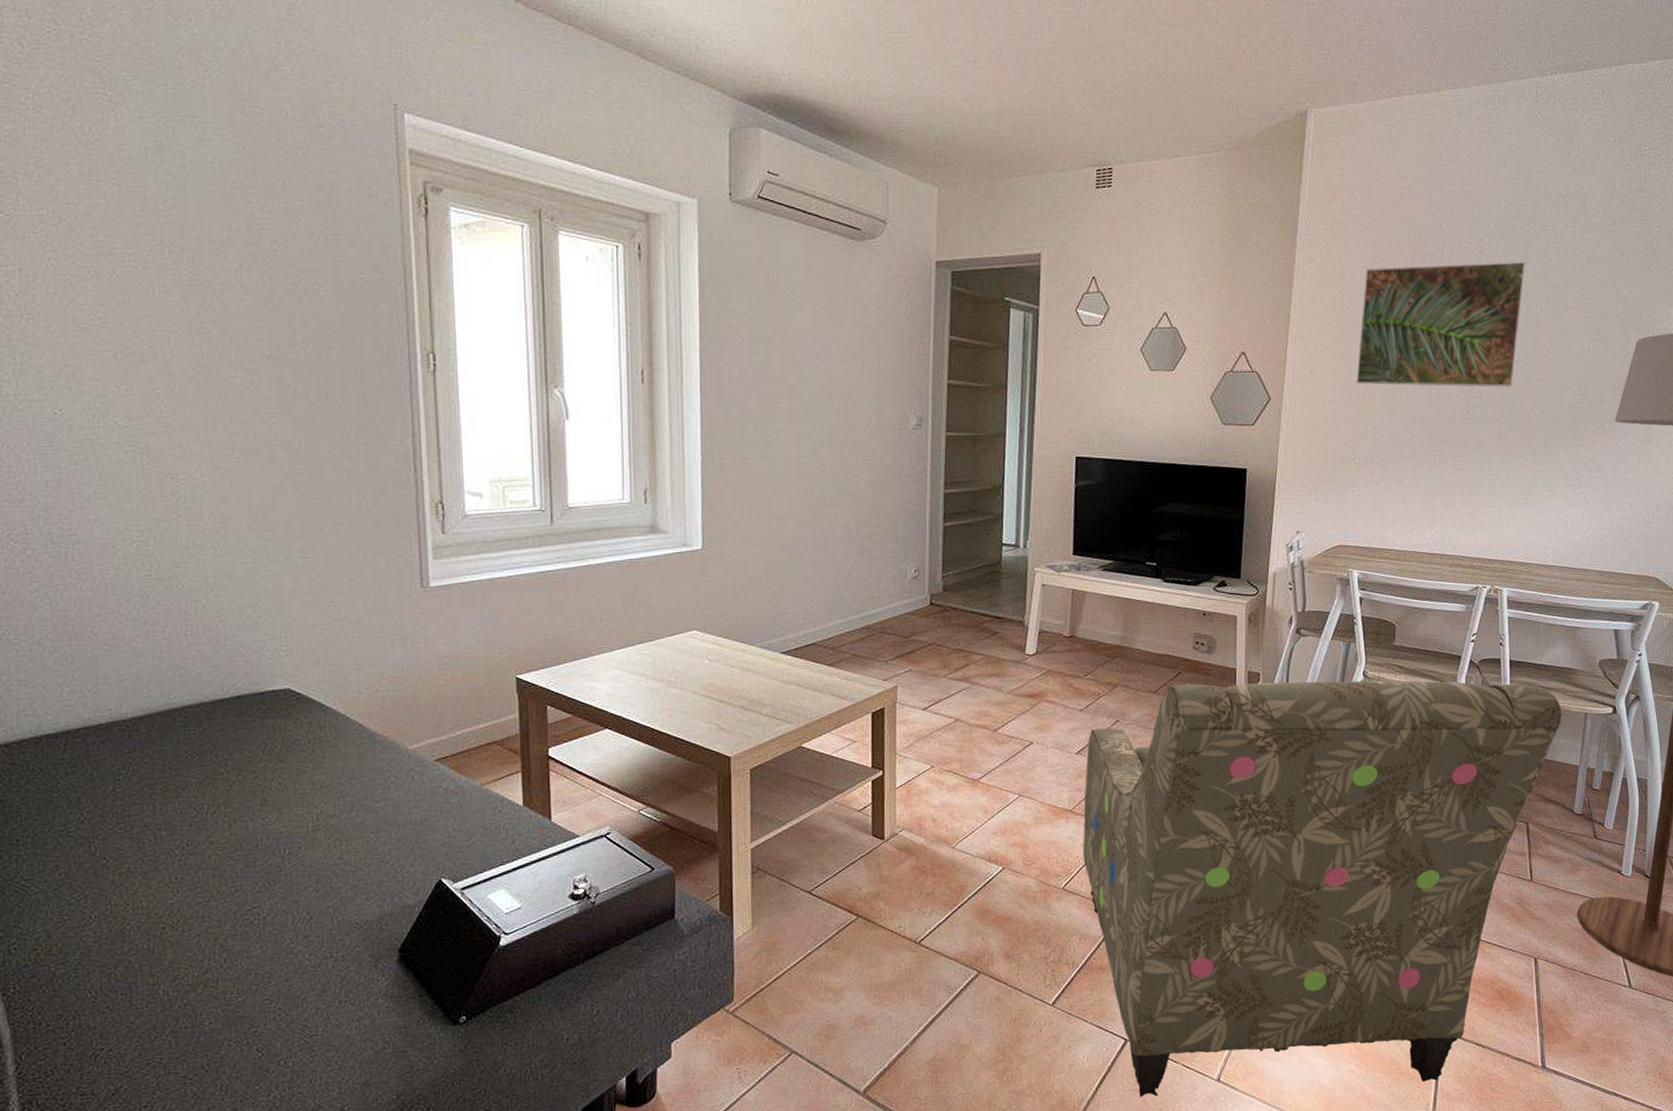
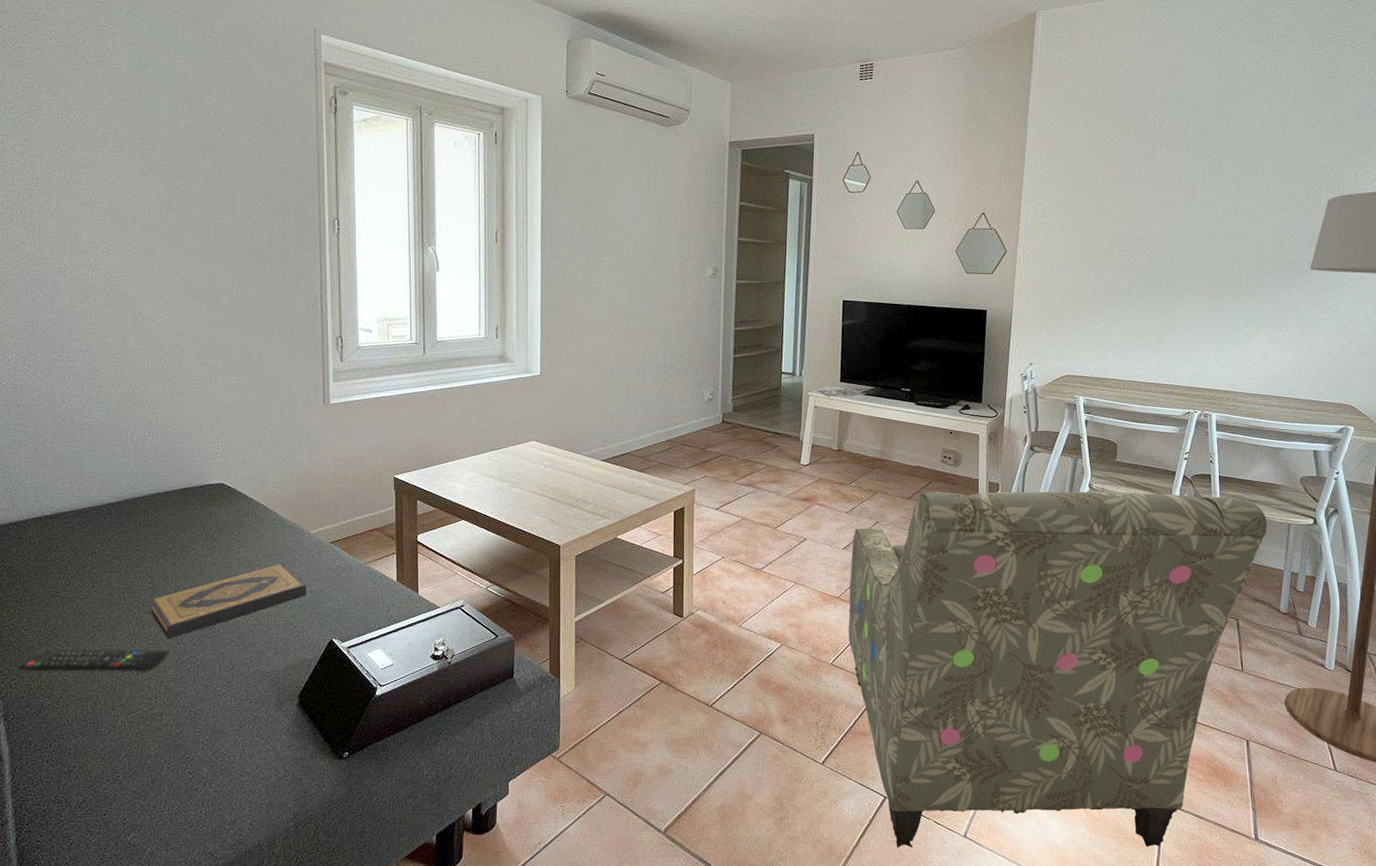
remote control: none [18,899,225,933] -> present [18,648,169,672]
hardback book: none [195,786,406,886] -> present [149,562,307,639]
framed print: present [1356,262,1525,387] -> none [1080,134,1227,241]

